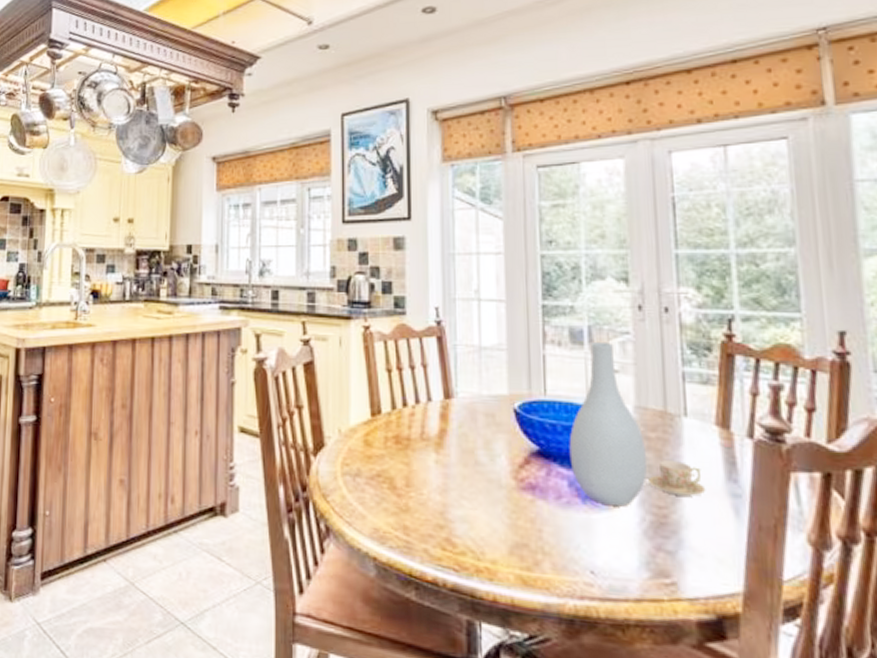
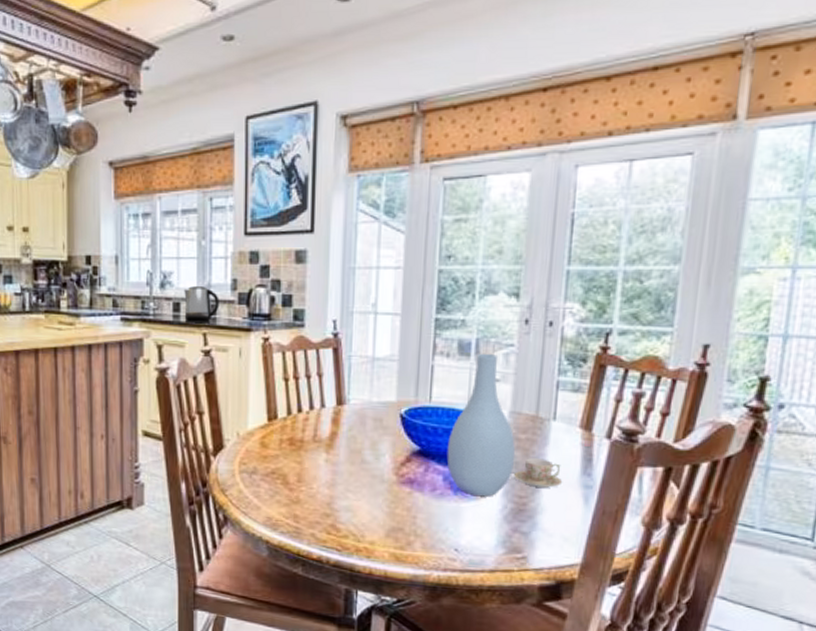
kettle: none [283,273,318,313] -> present [184,285,219,325]

